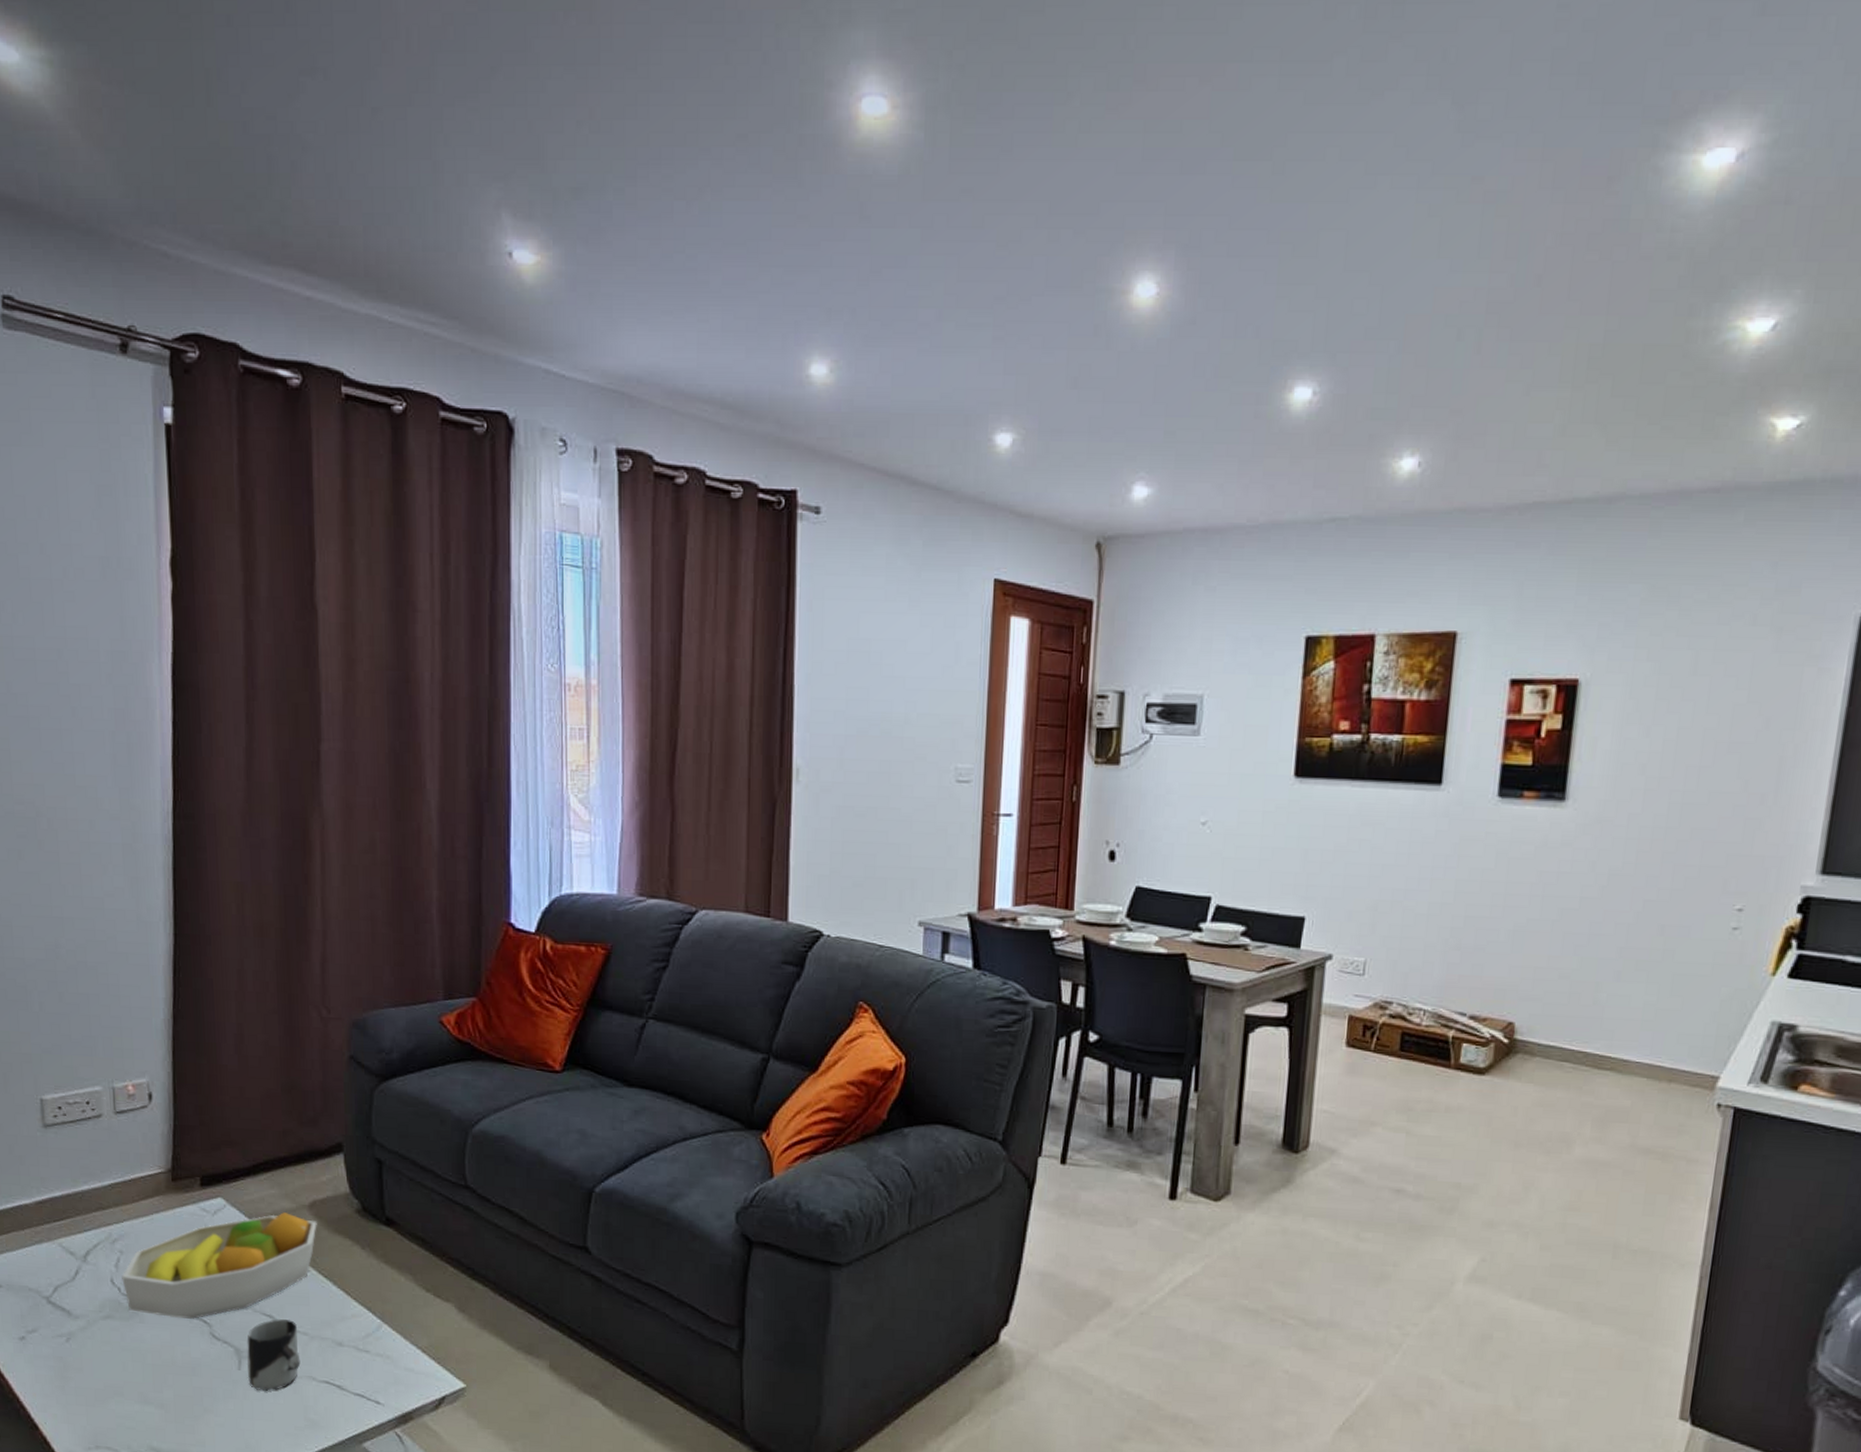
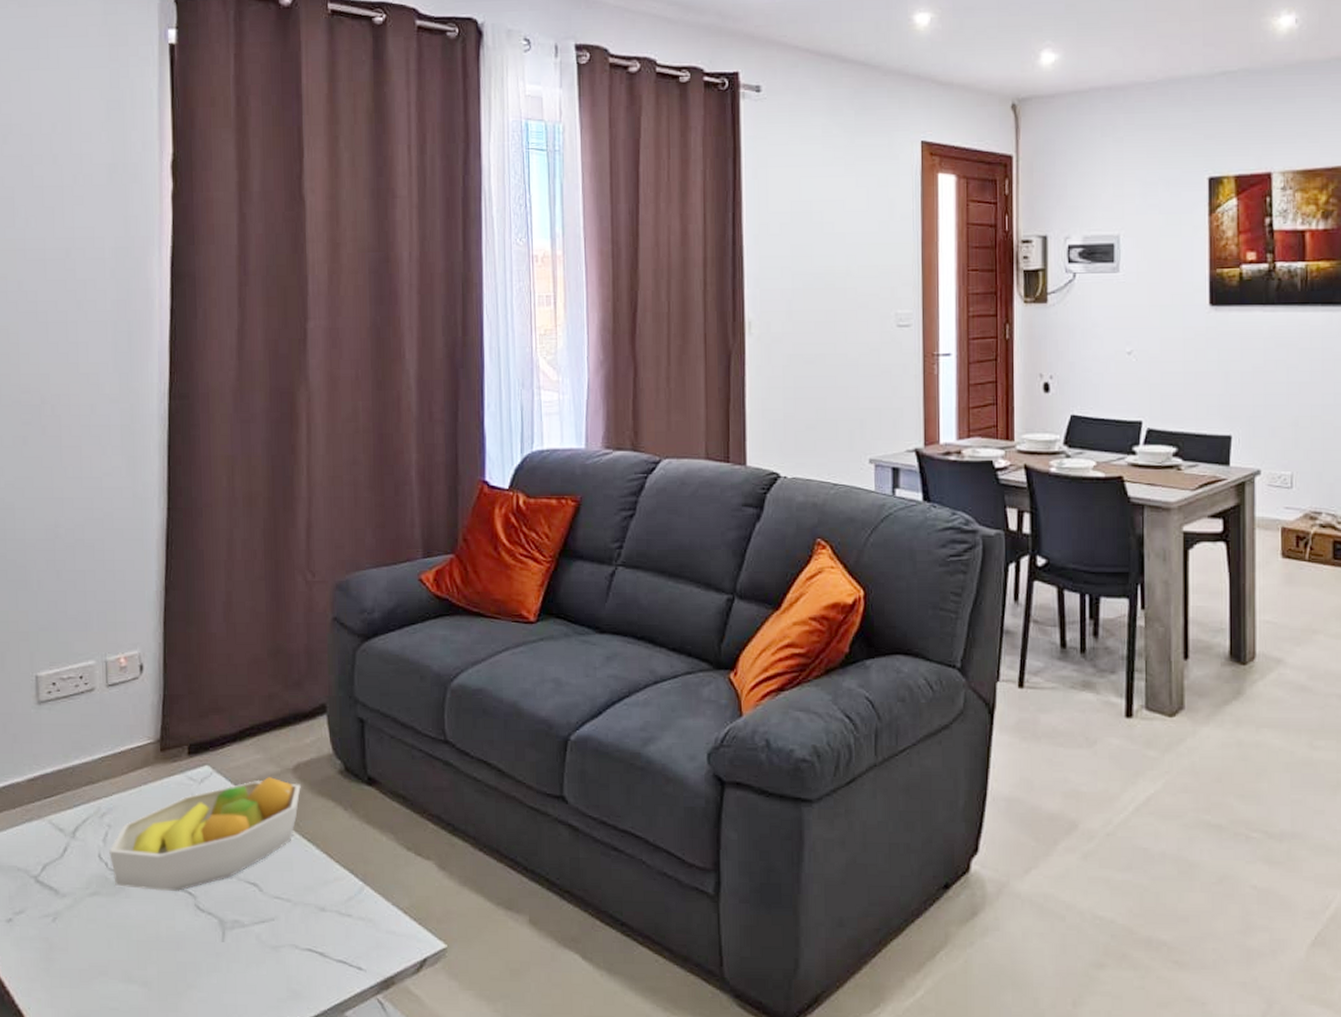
cup: present [247,1319,301,1391] -> none [231,887,284,962]

